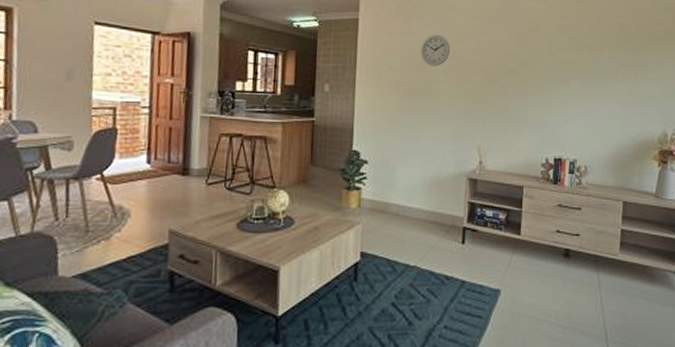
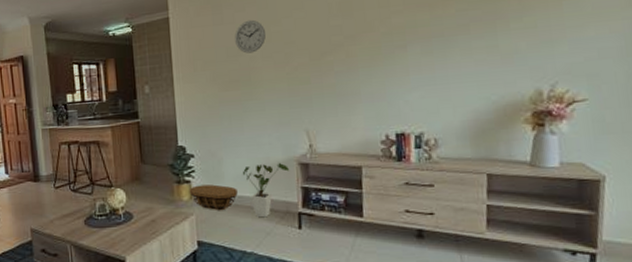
basket: none [358,193,407,222] -> present [189,184,238,211]
house plant: none [413,176,458,231] -> present [242,162,289,218]

